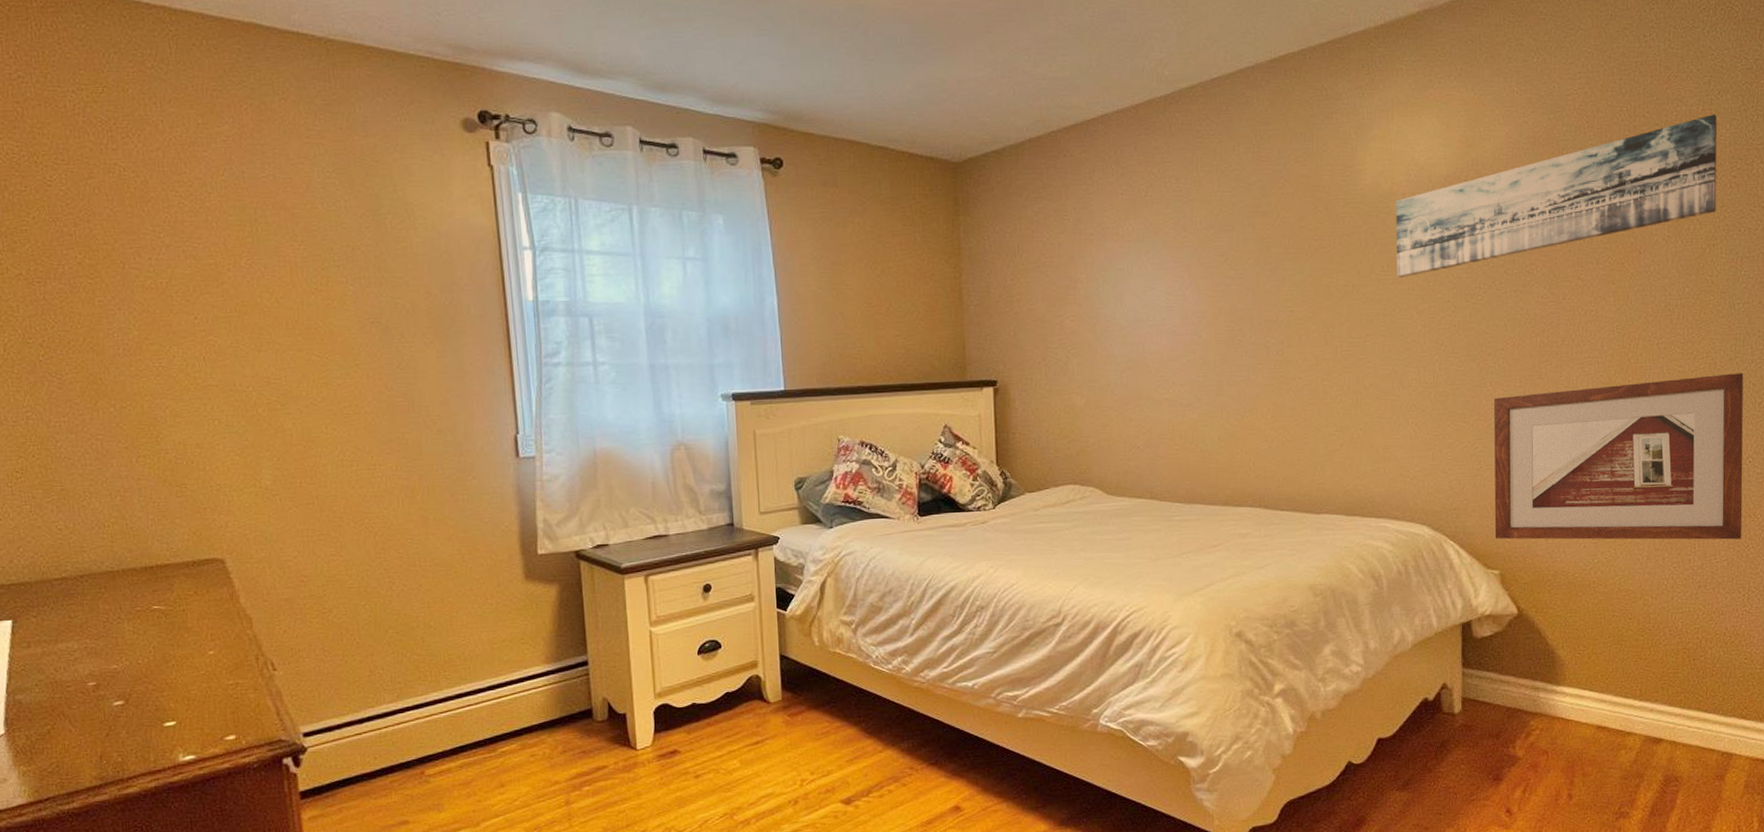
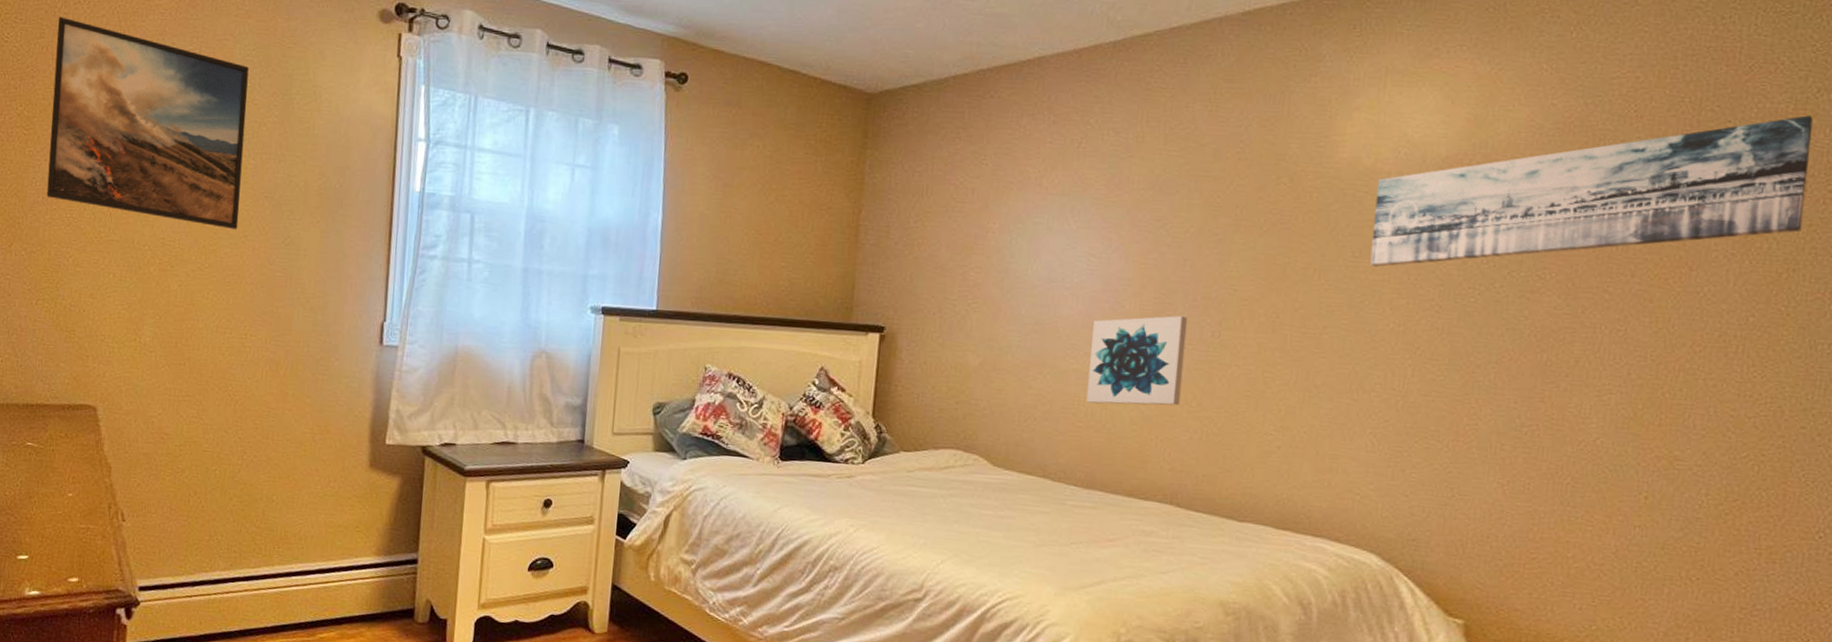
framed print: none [106,153,347,360] -> present [46,16,249,229]
wall art: none [1177,340,1257,427] -> present [1086,315,1188,406]
picture frame: present [1494,373,1744,540] -> none [1462,417,1822,630]

